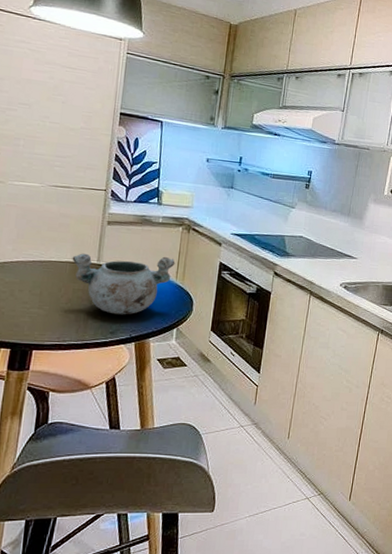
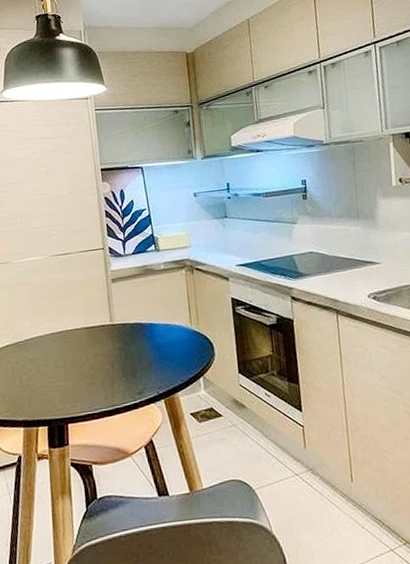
decorative bowl: present [72,253,175,315] -> none [86,303,187,374]

